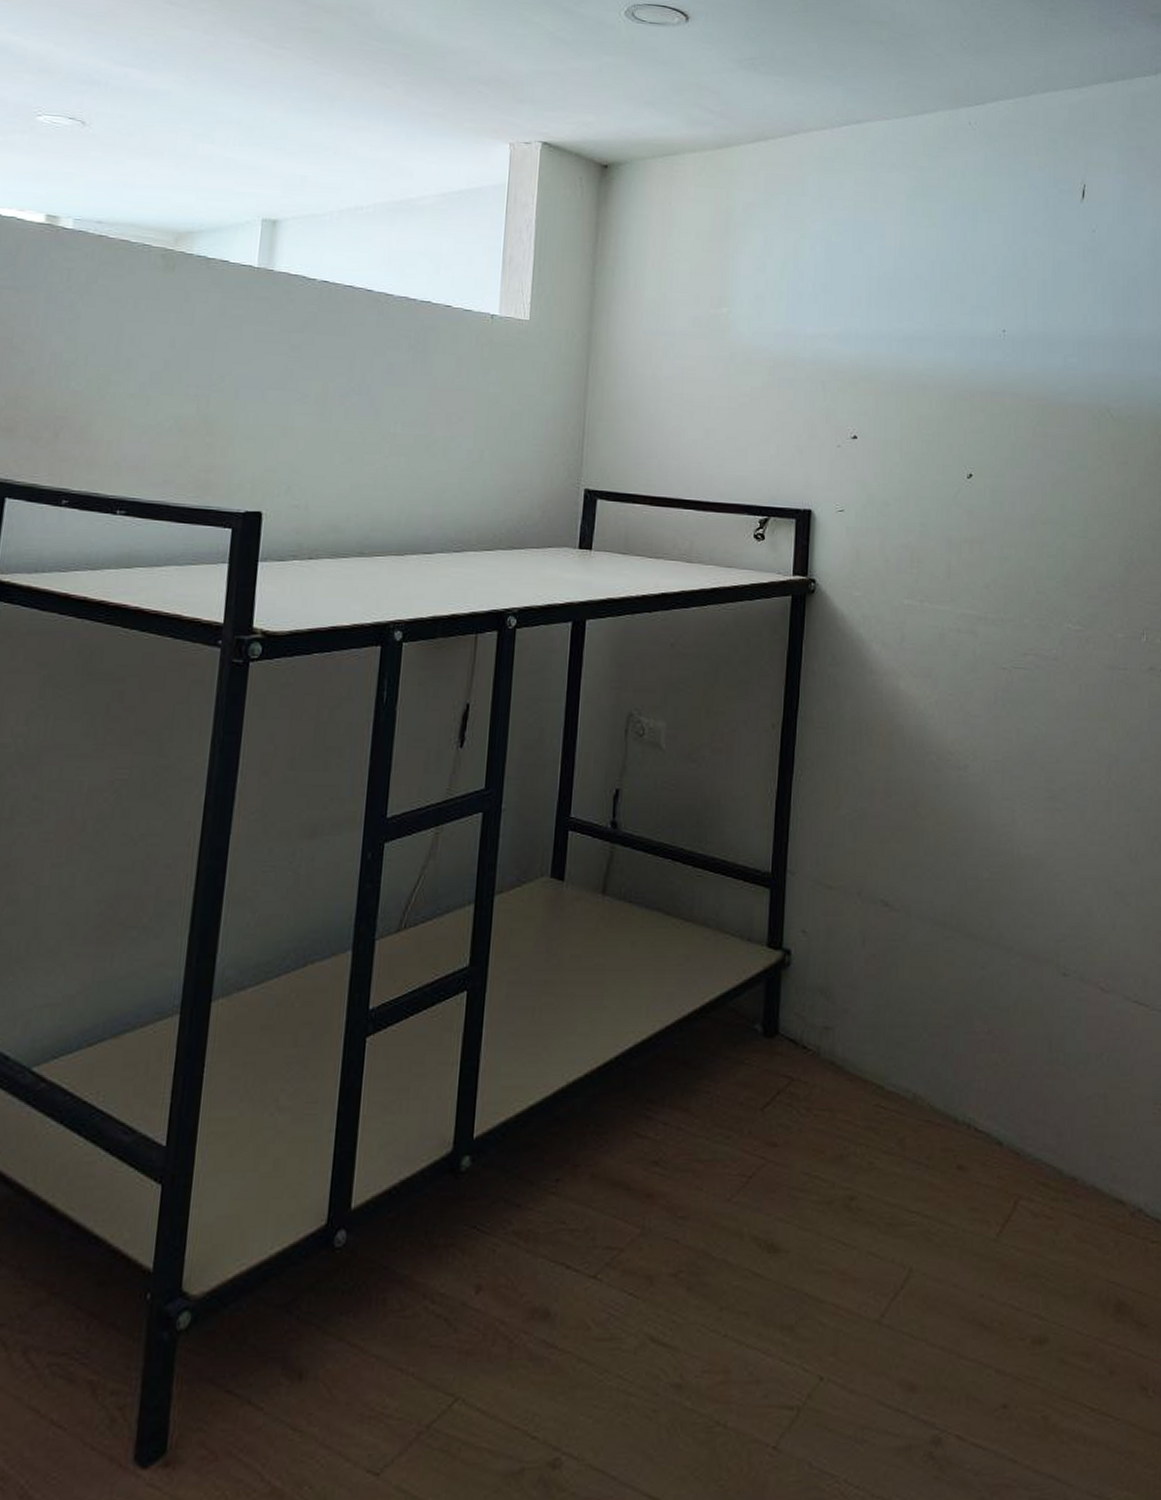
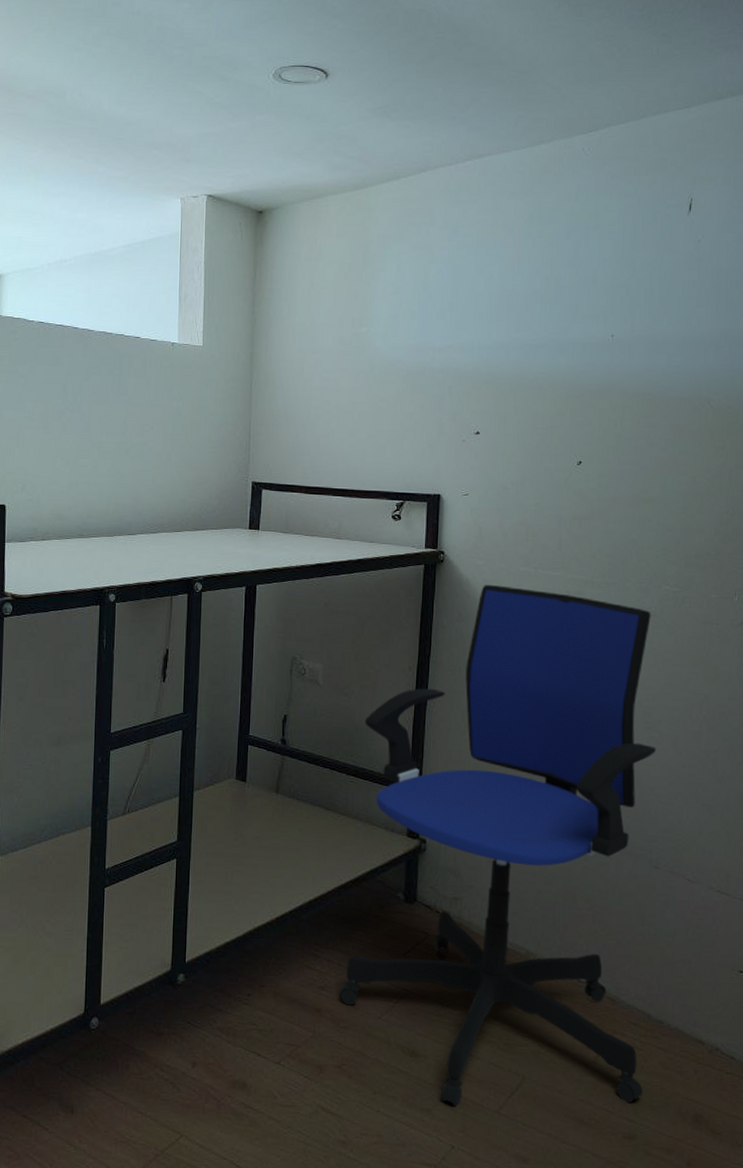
office chair: none [677,620,1062,1321] -> present [339,584,657,1108]

